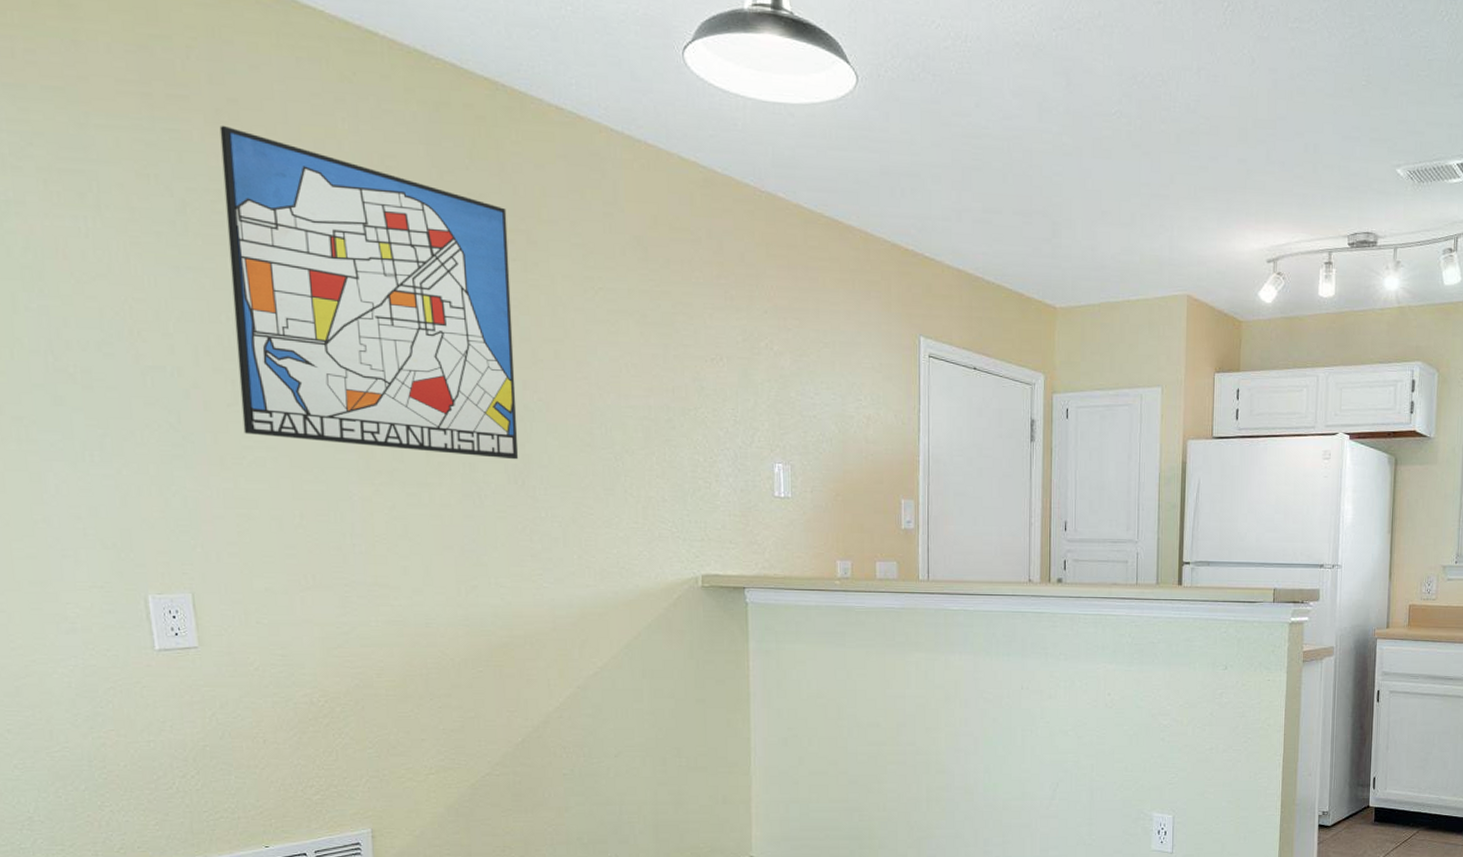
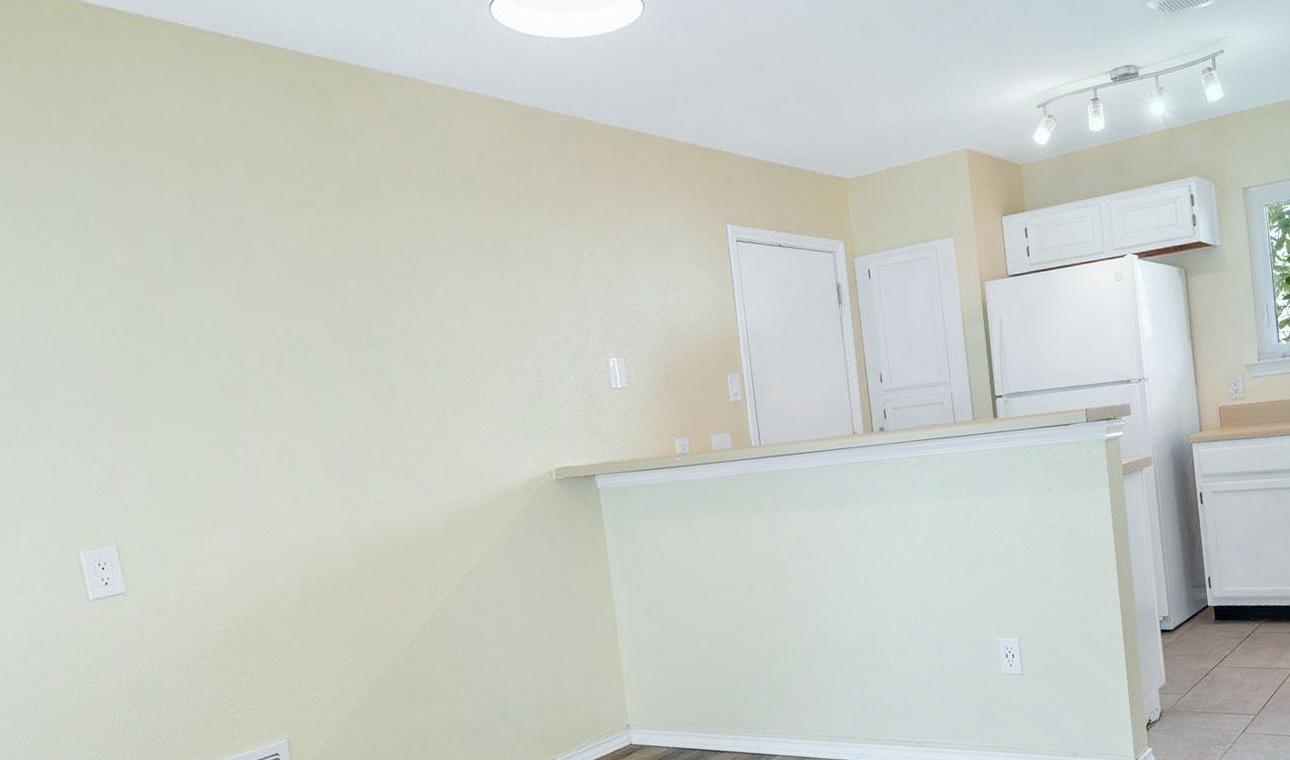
wall art: present [219,125,519,460] -> none [107,135,384,399]

